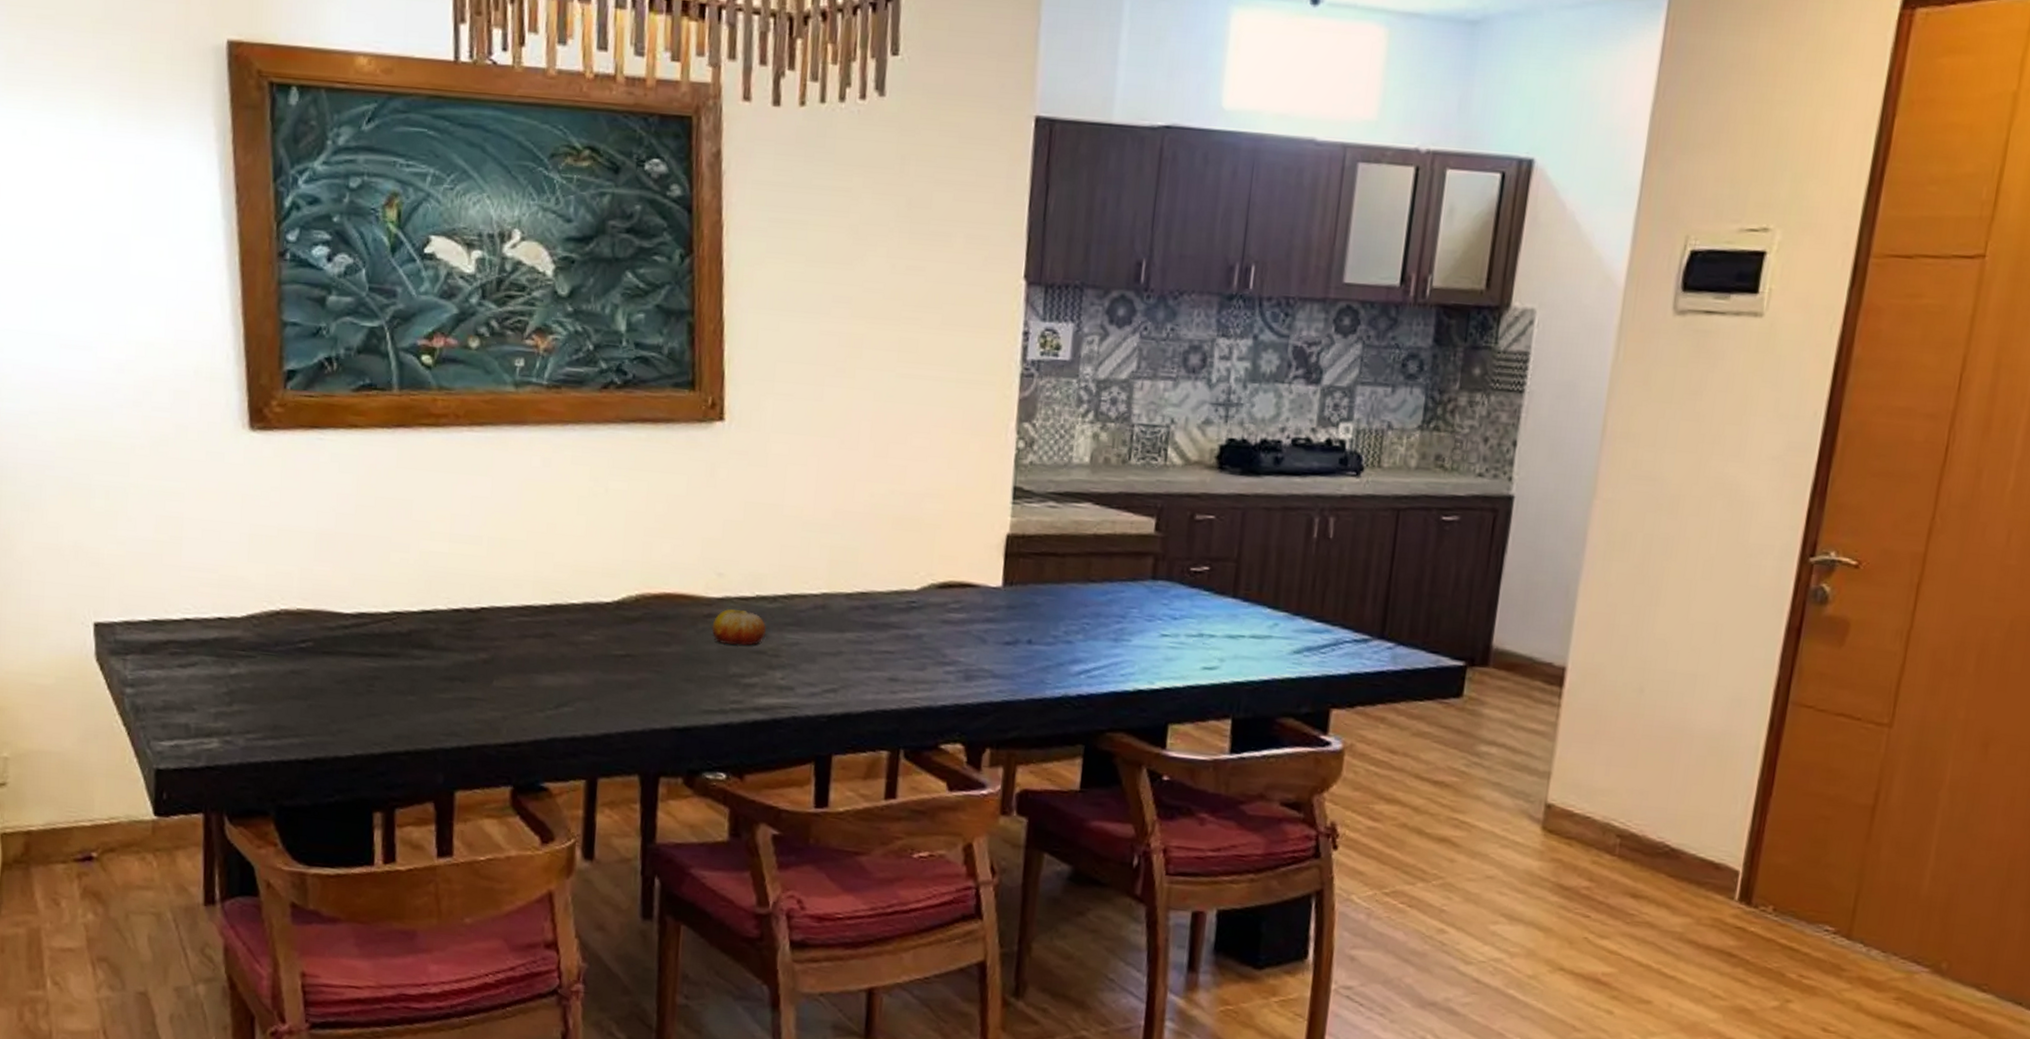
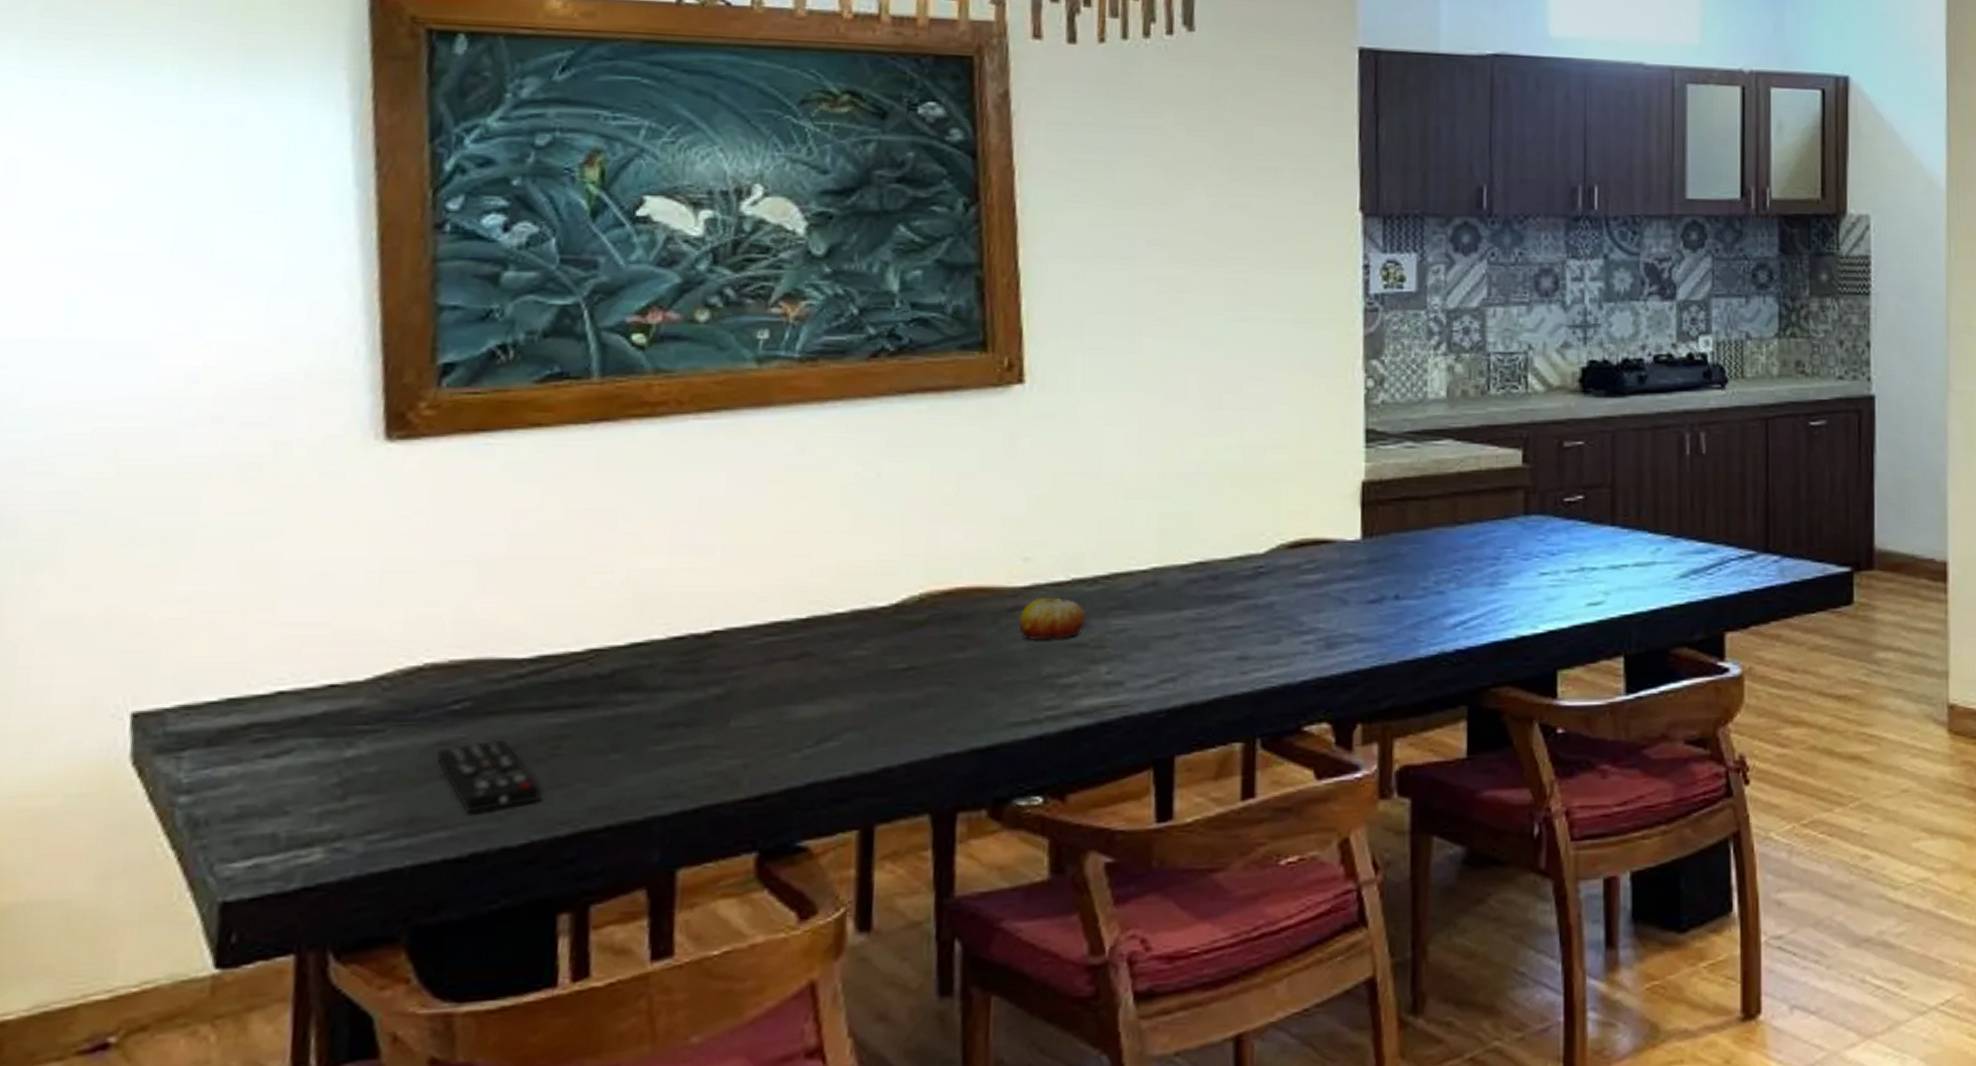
remote control: none [290,673,362,728] -> present [436,739,542,813]

